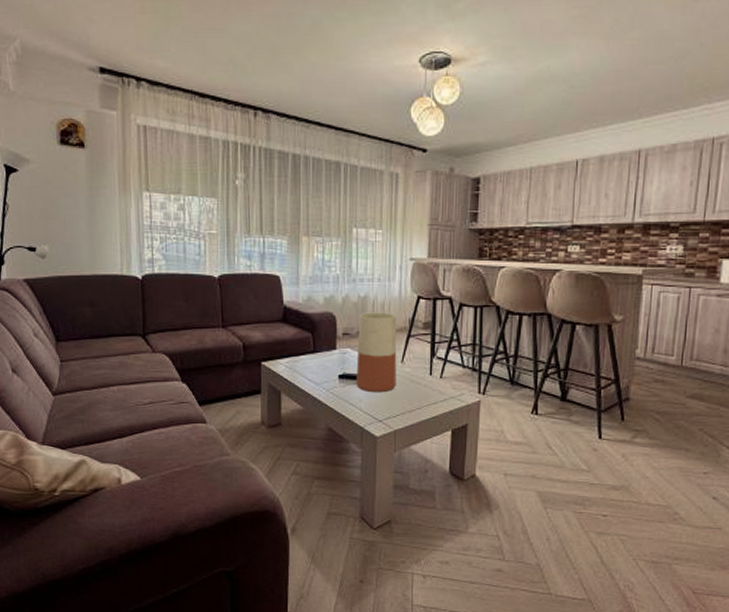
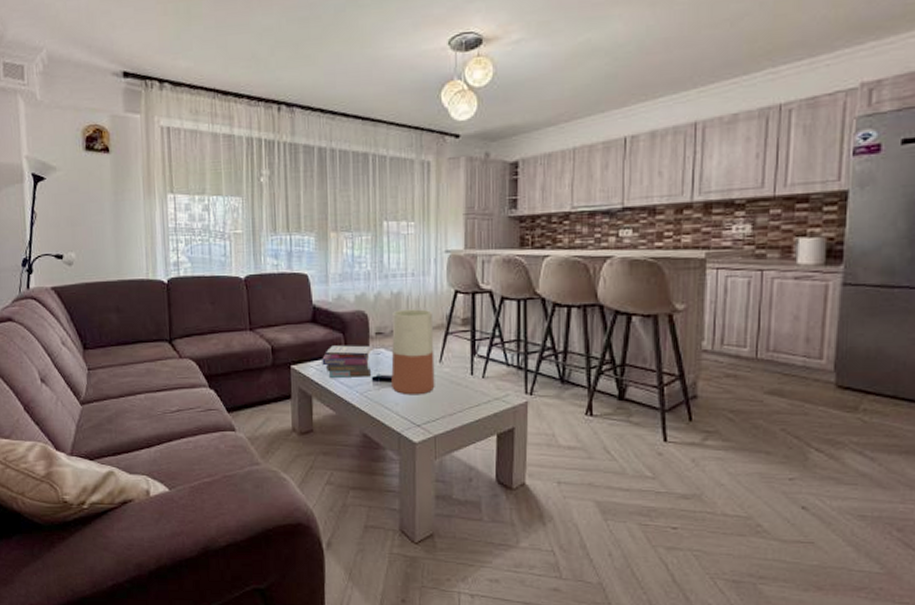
books: none [291,344,340,375] -> present [322,345,373,378]

